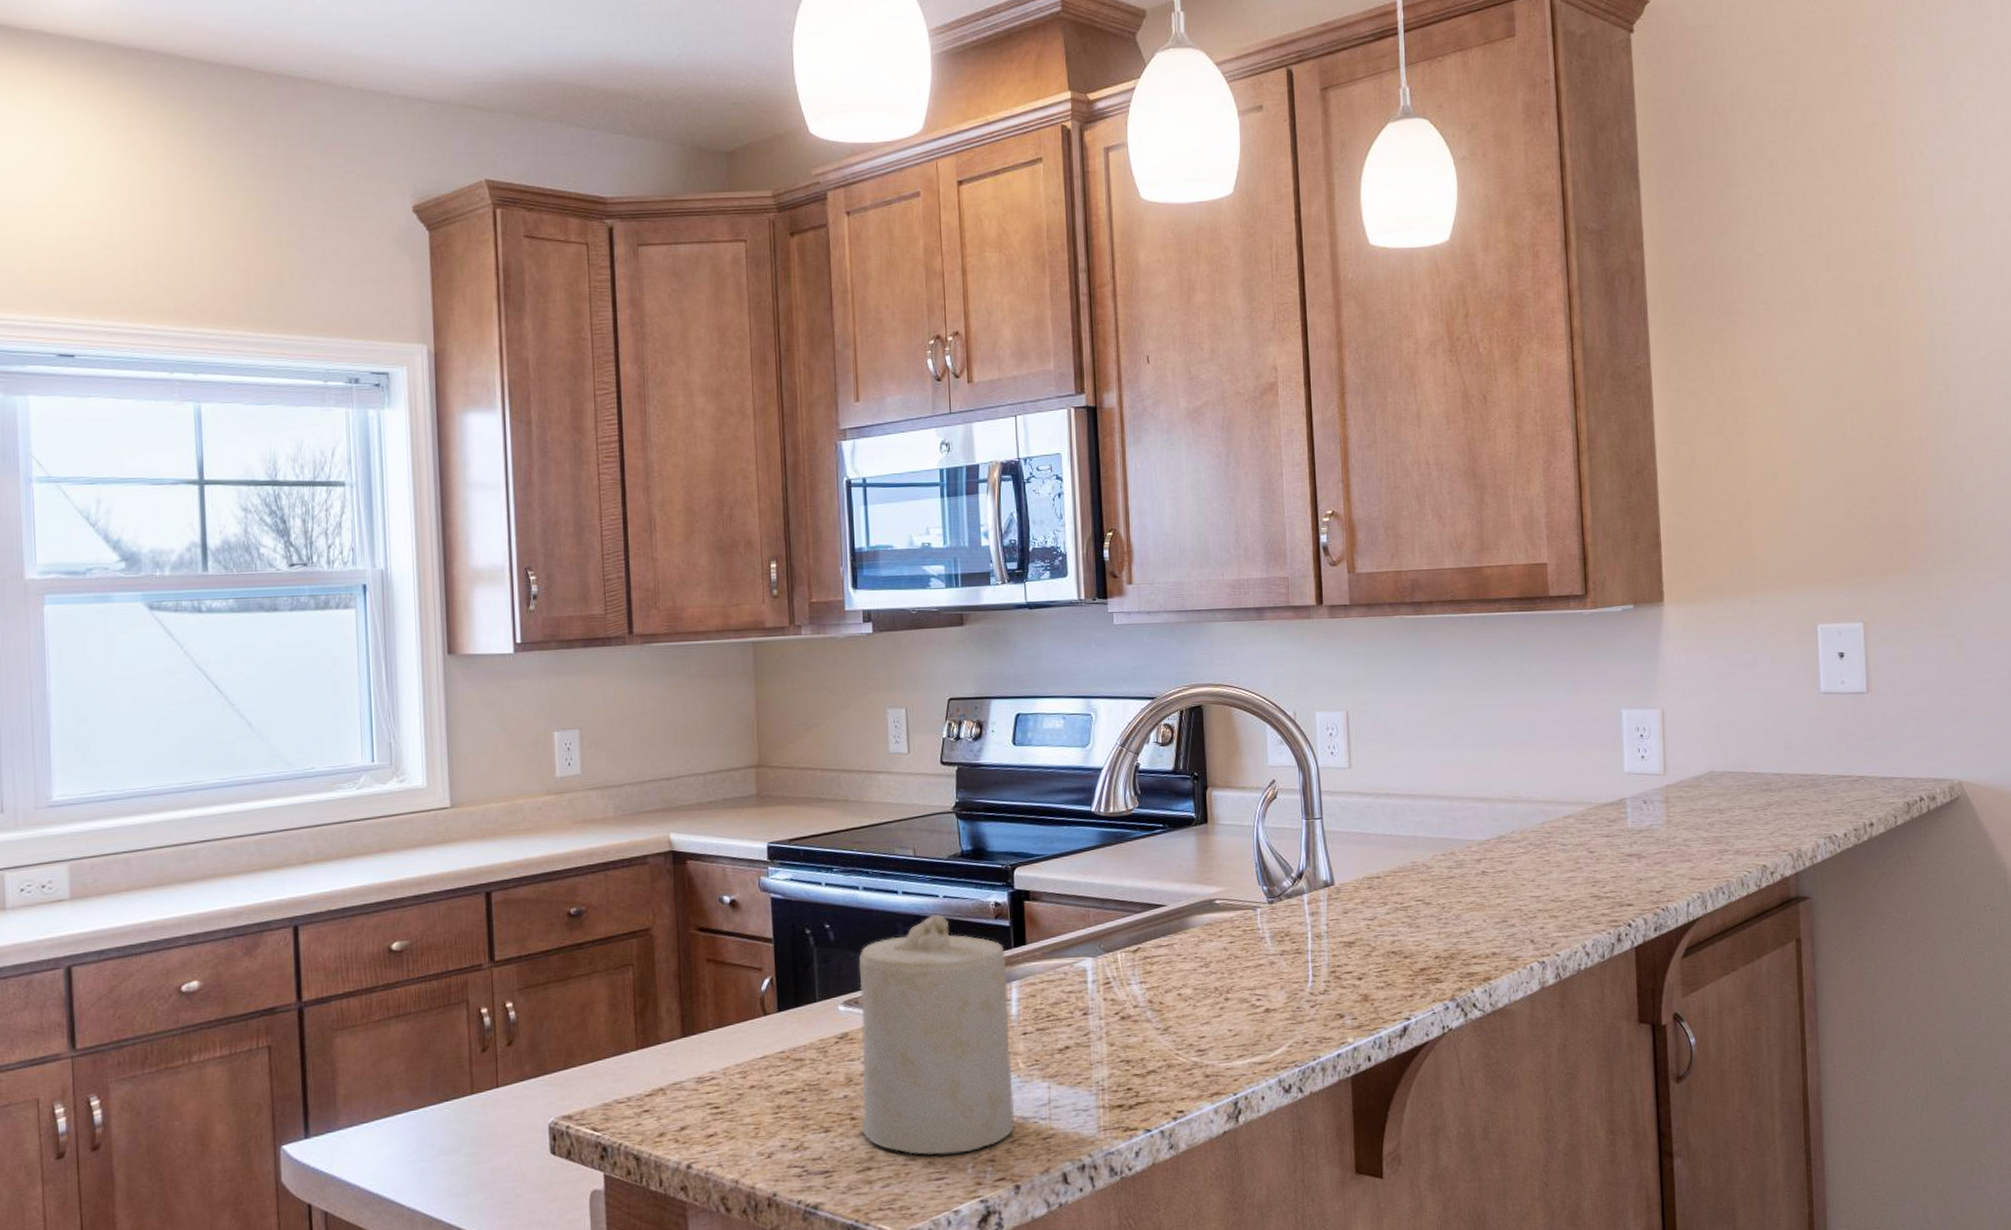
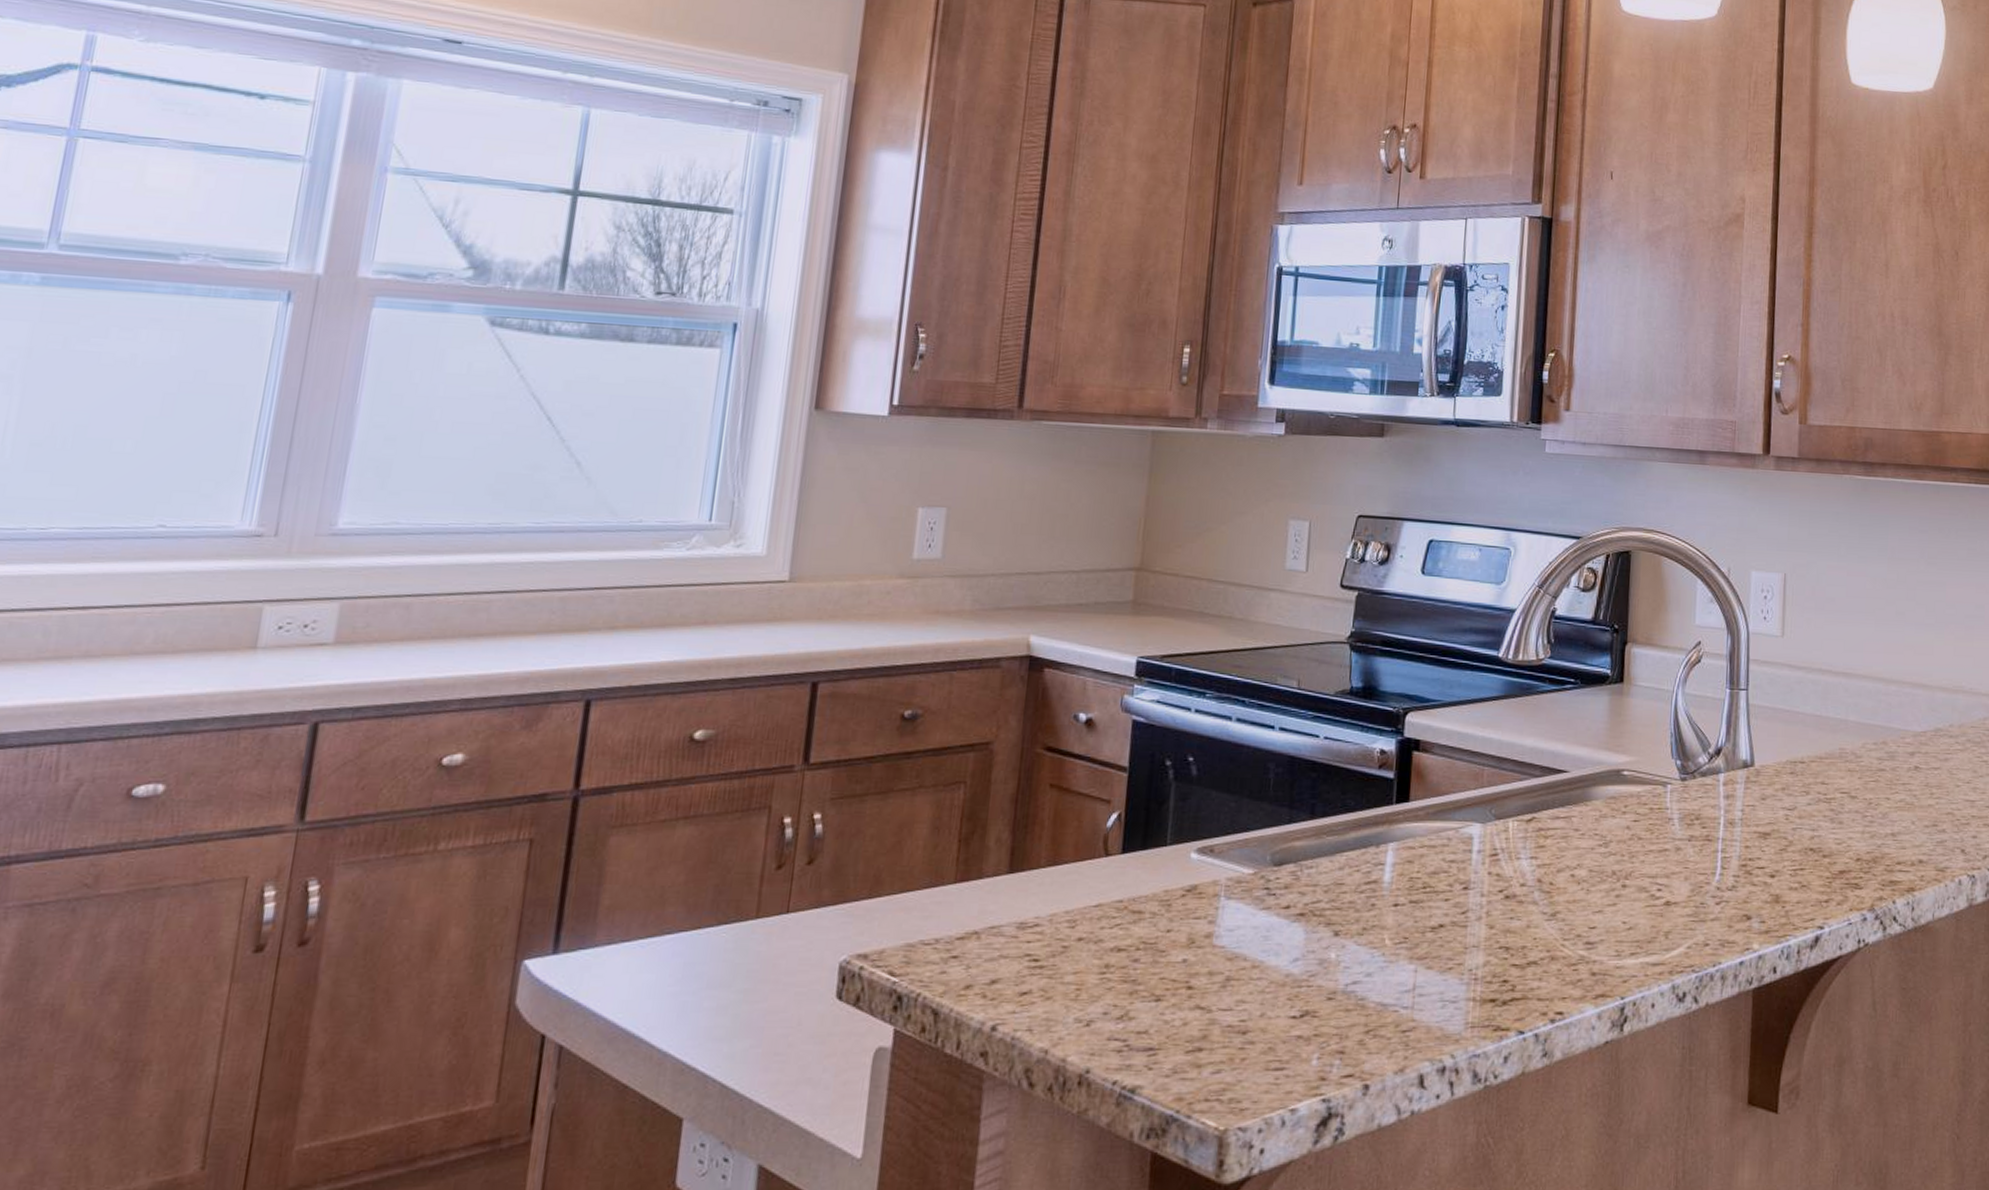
candle: present [858,914,1015,1156] -> none [1199,756,1386,1040]

